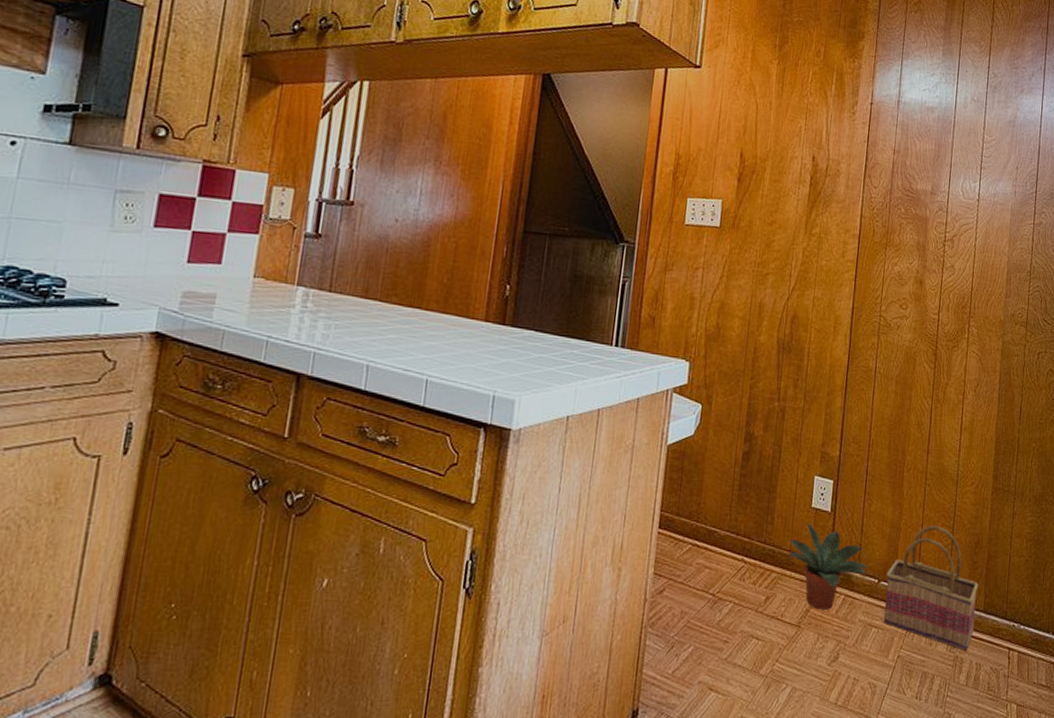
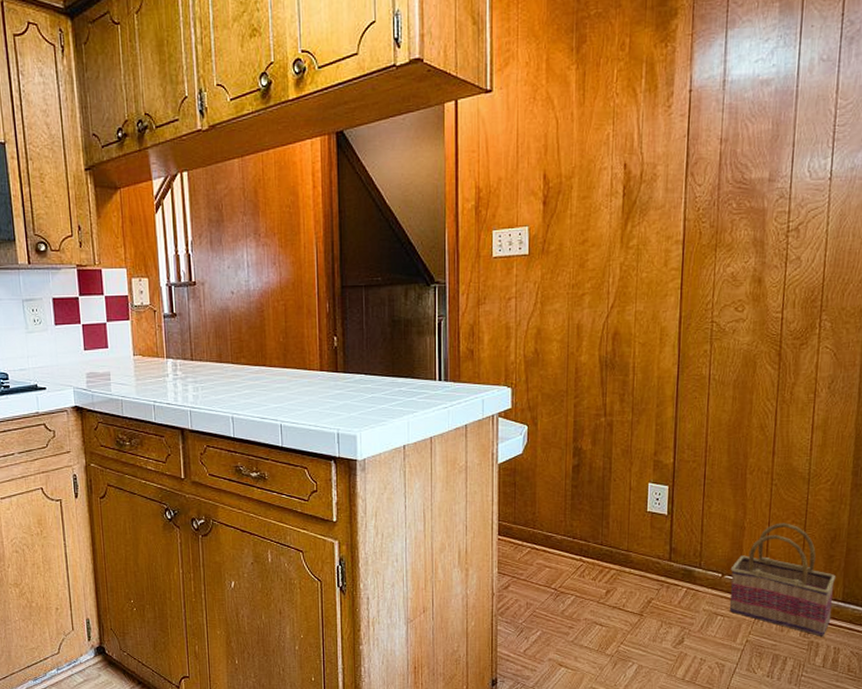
potted plant: present [788,522,868,610] -> none [625,525,711,601]

